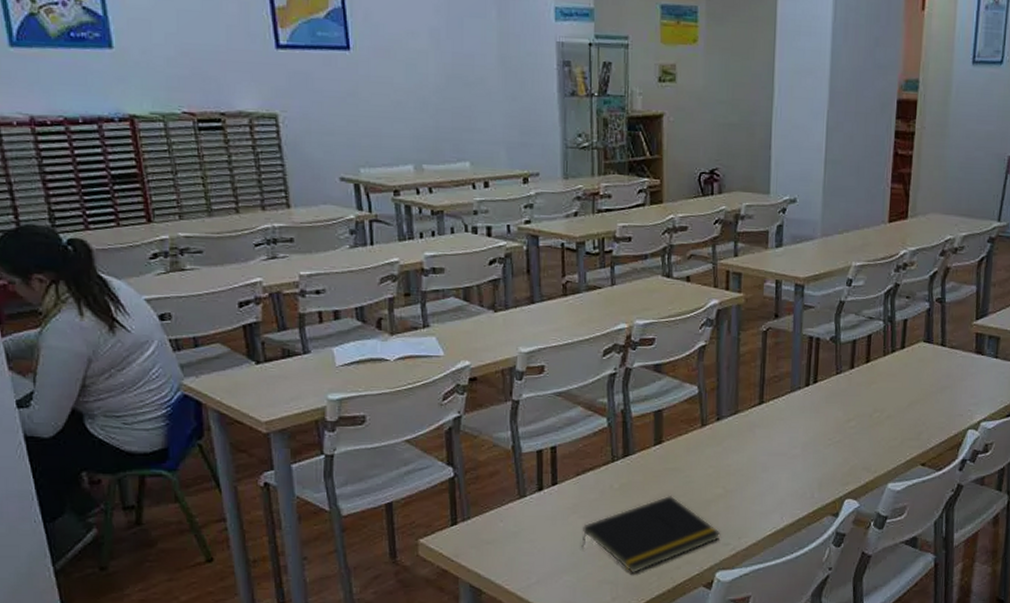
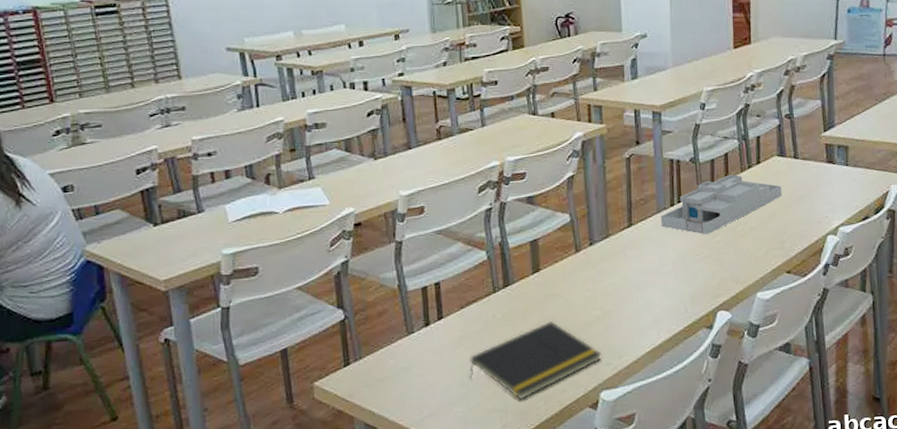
desk organizer: none [793,357,925,419] -> present [660,174,782,235]

